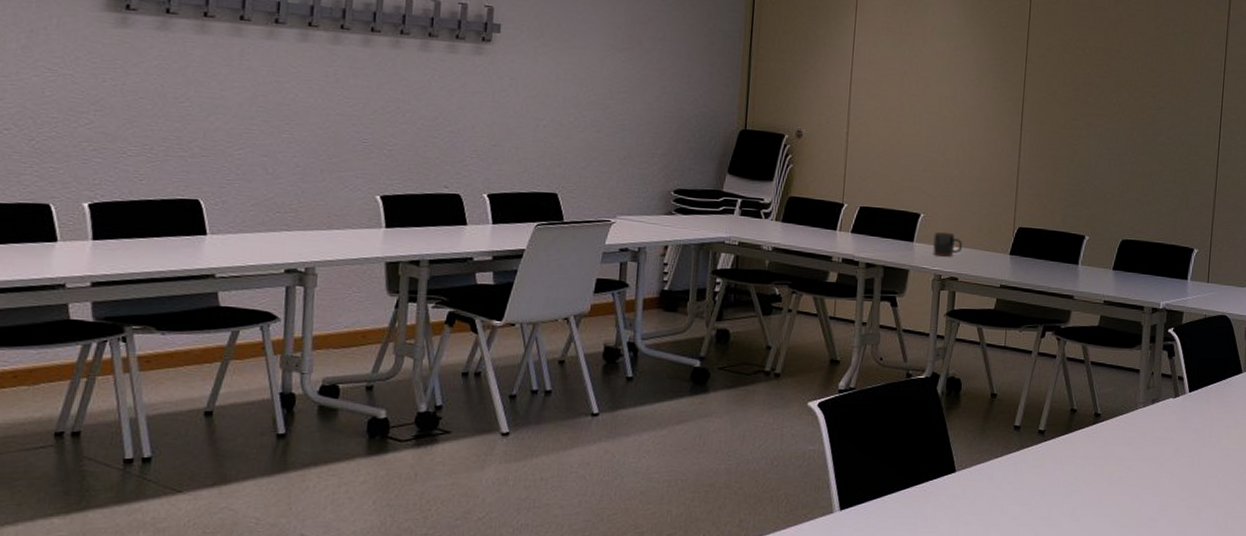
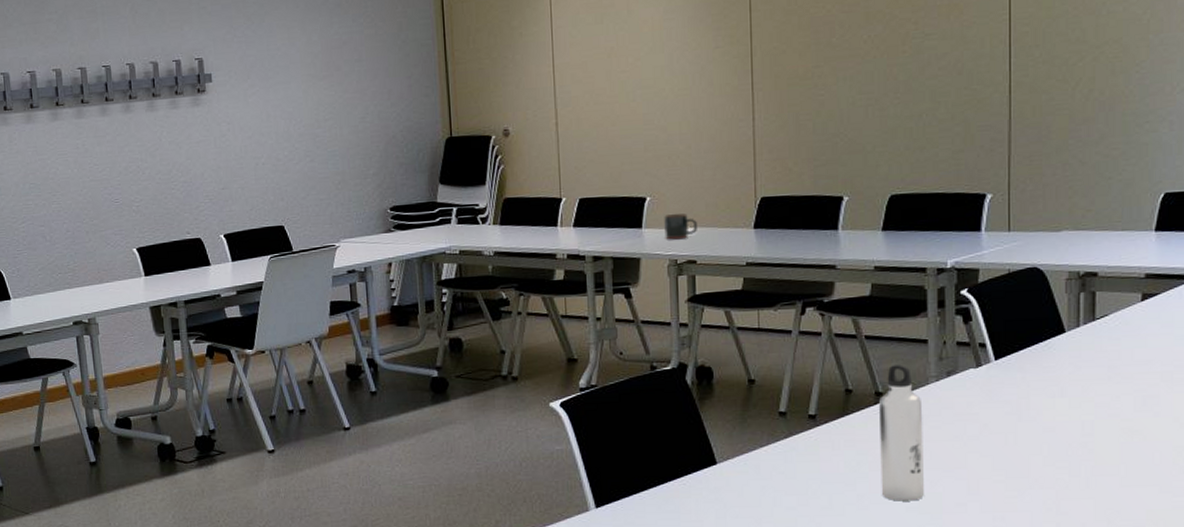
water bottle: none [1091,390,1131,515] -> present [879,364,924,501]

